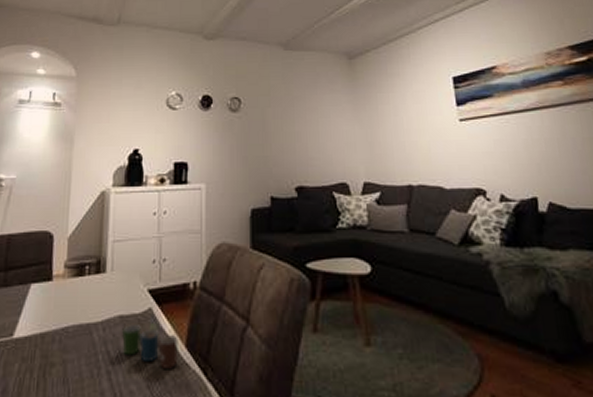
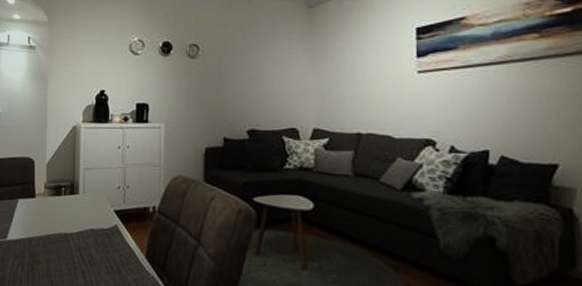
cup: present [122,325,178,369] -> none [93,237,139,273]

